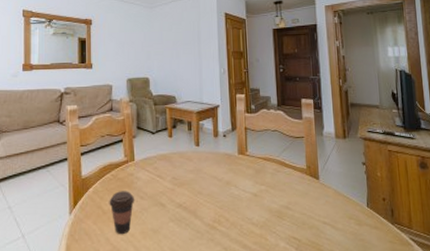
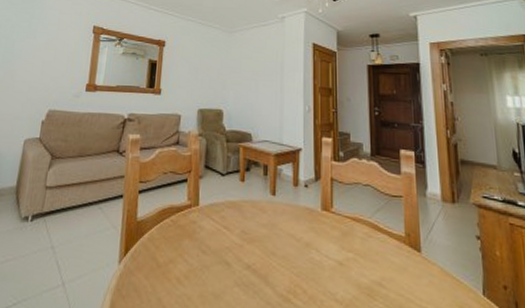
coffee cup: present [109,191,135,234] -> none [165,241,196,295]

